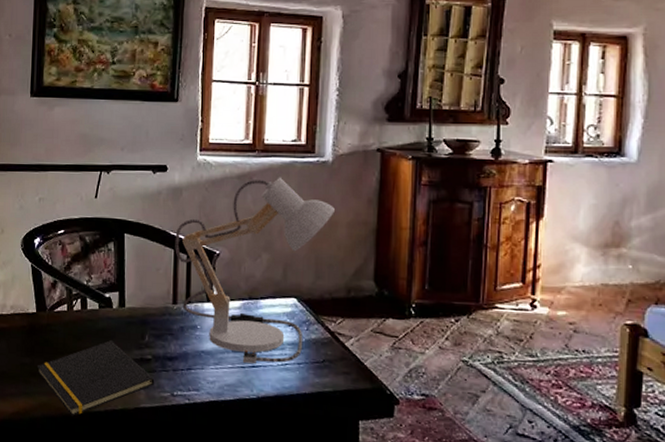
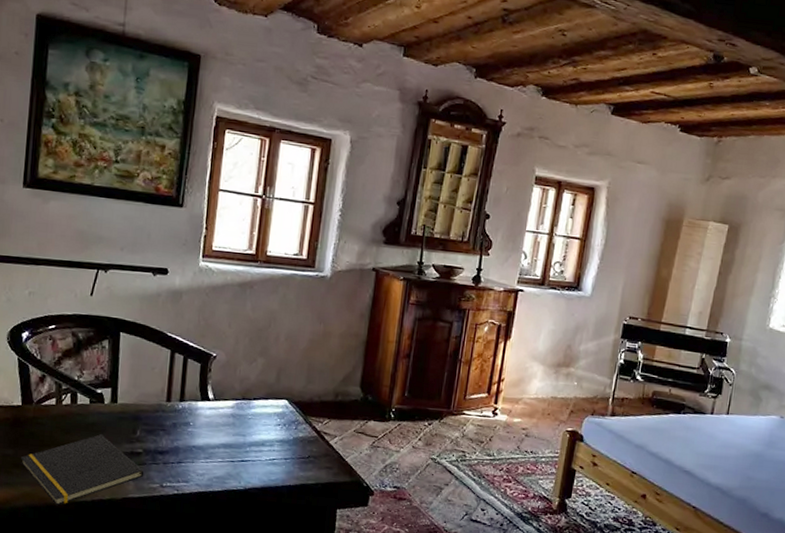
desk lamp: present [175,177,336,364] -> none [171,287,331,458]

